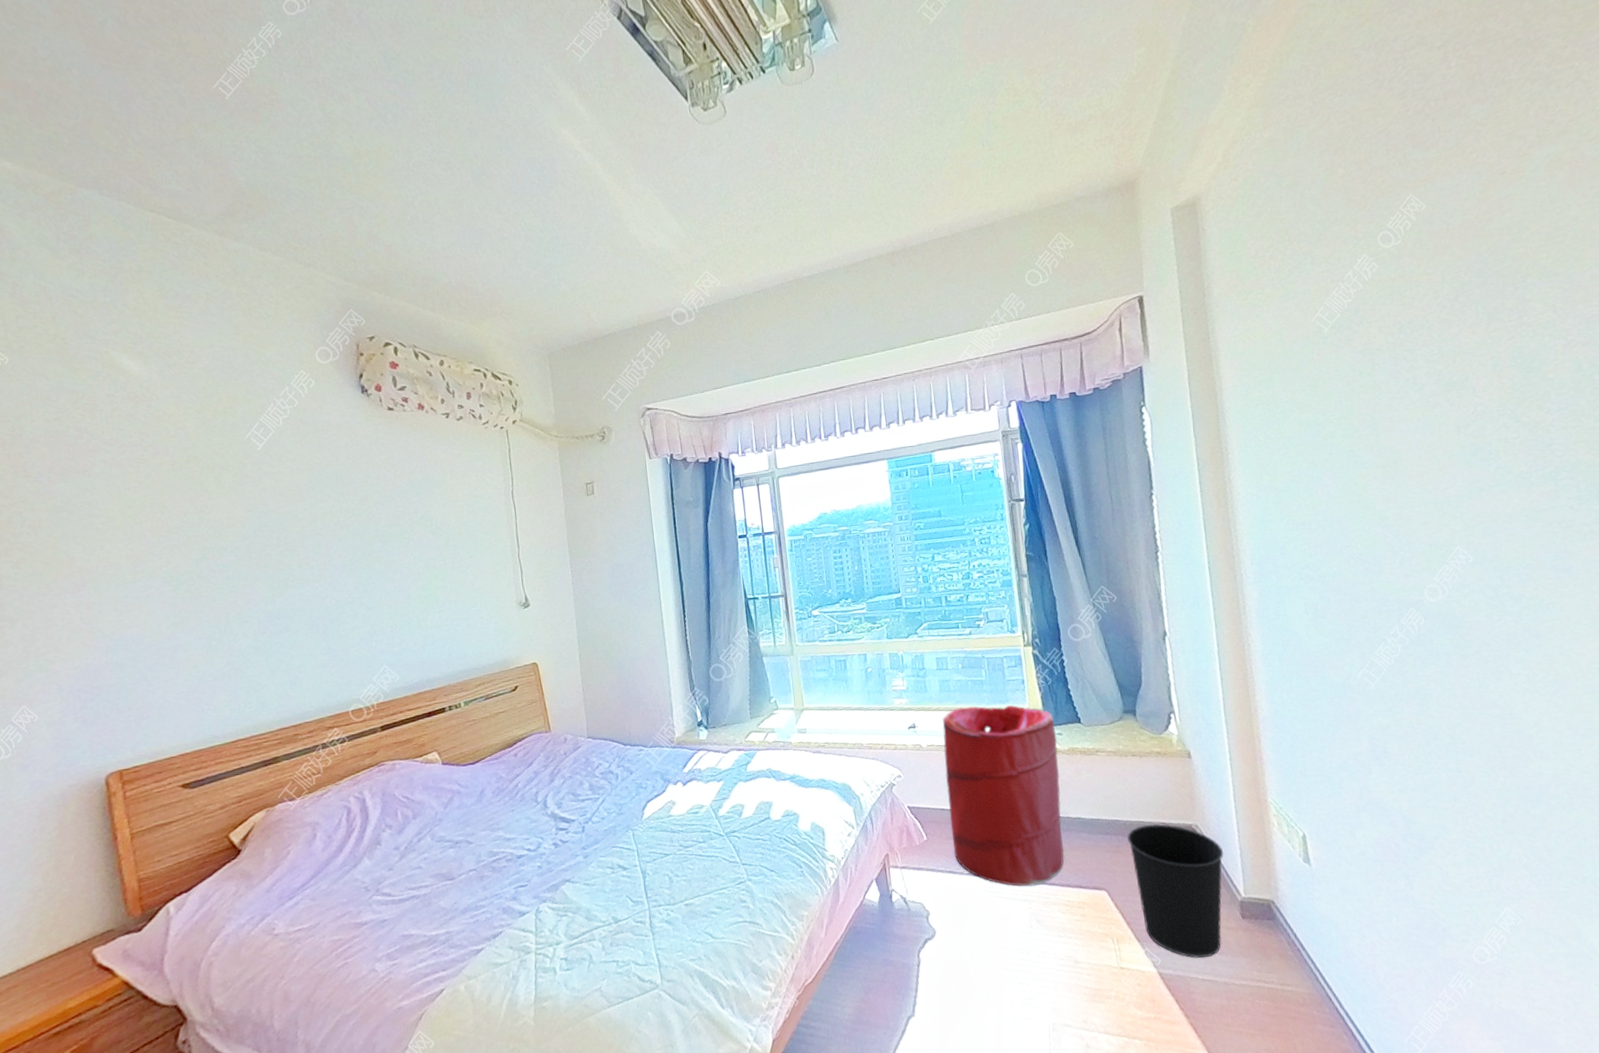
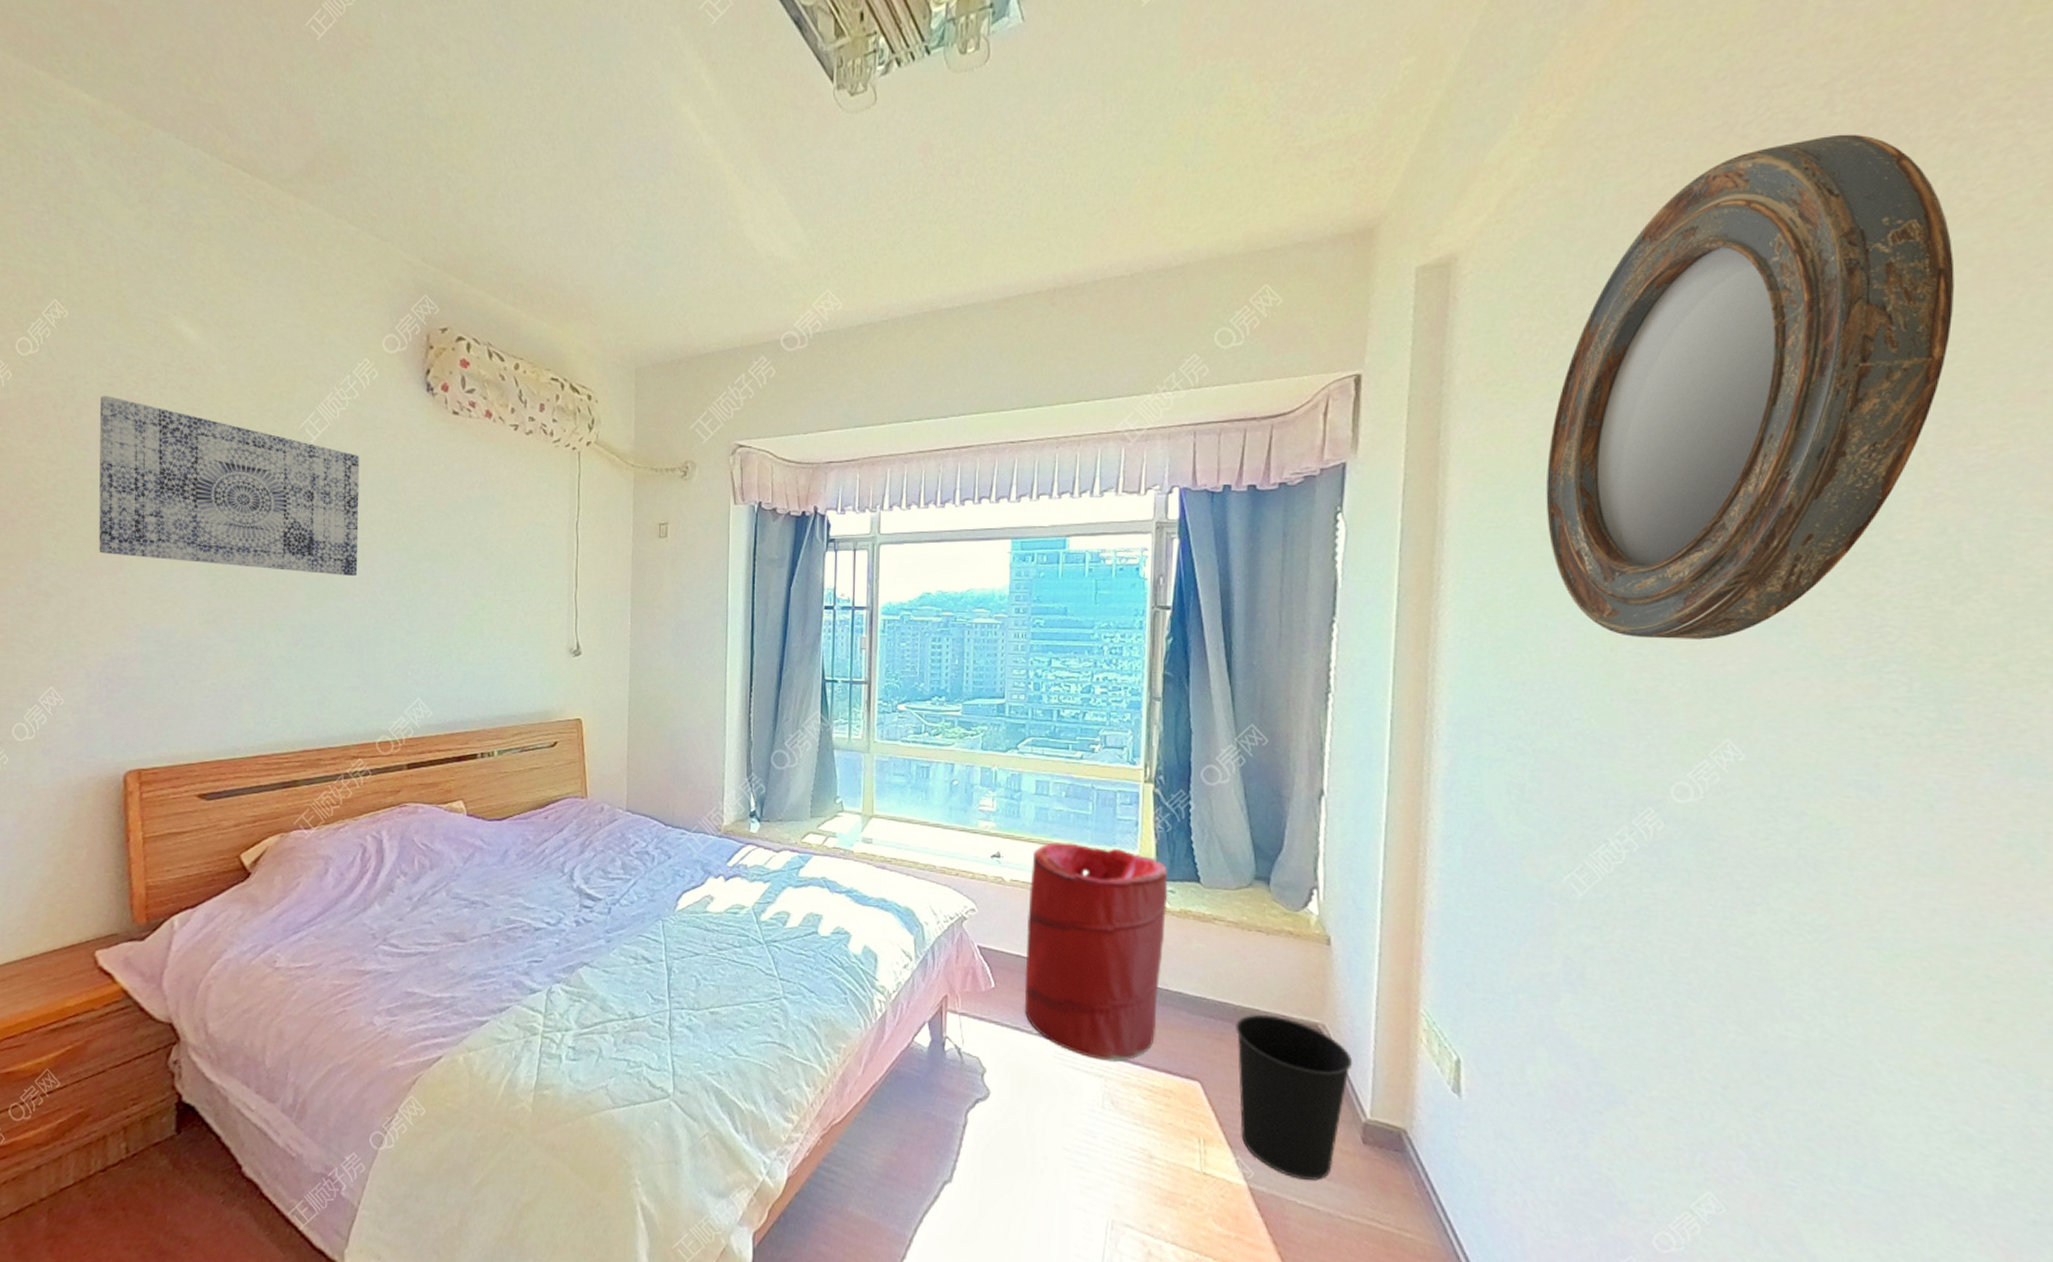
wall art: none [48,429,315,575] -> present [99,395,360,576]
home mirror: none [1291,81,1558,477] -> present [1546,134,1955,640]

